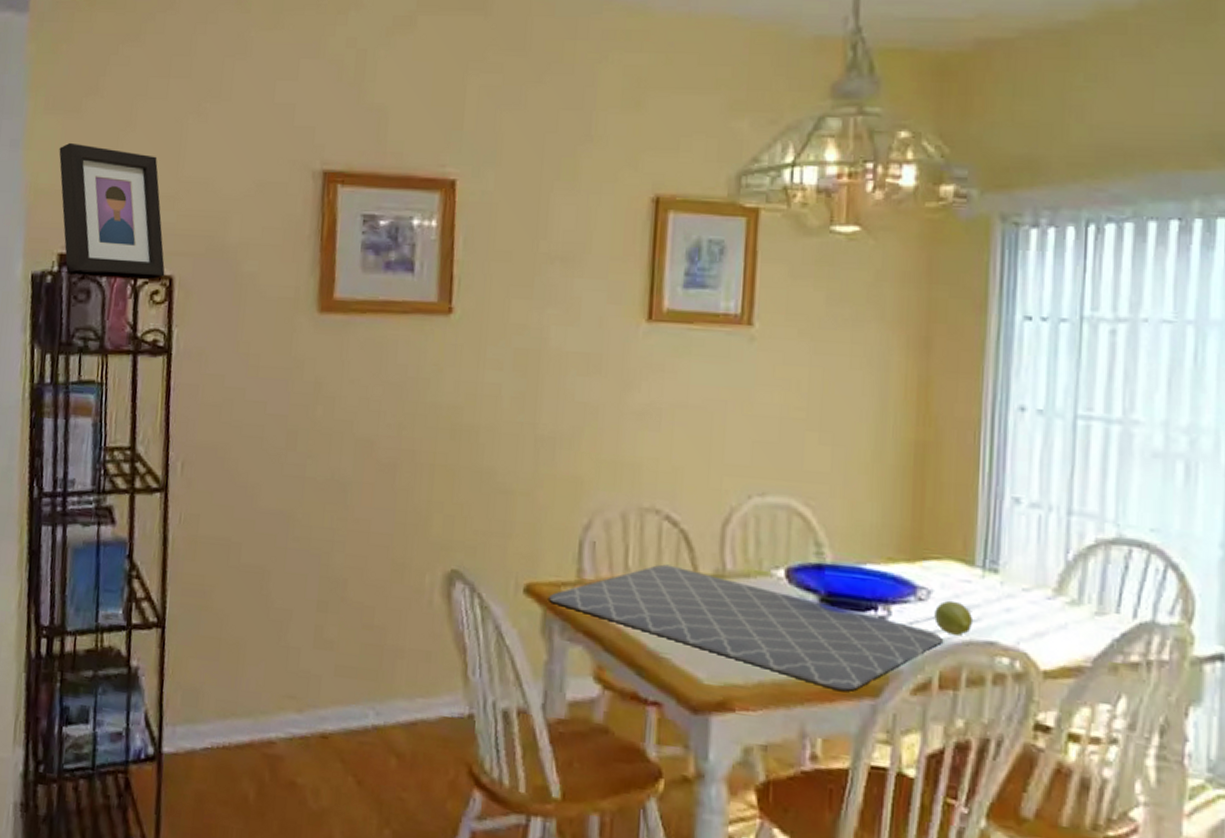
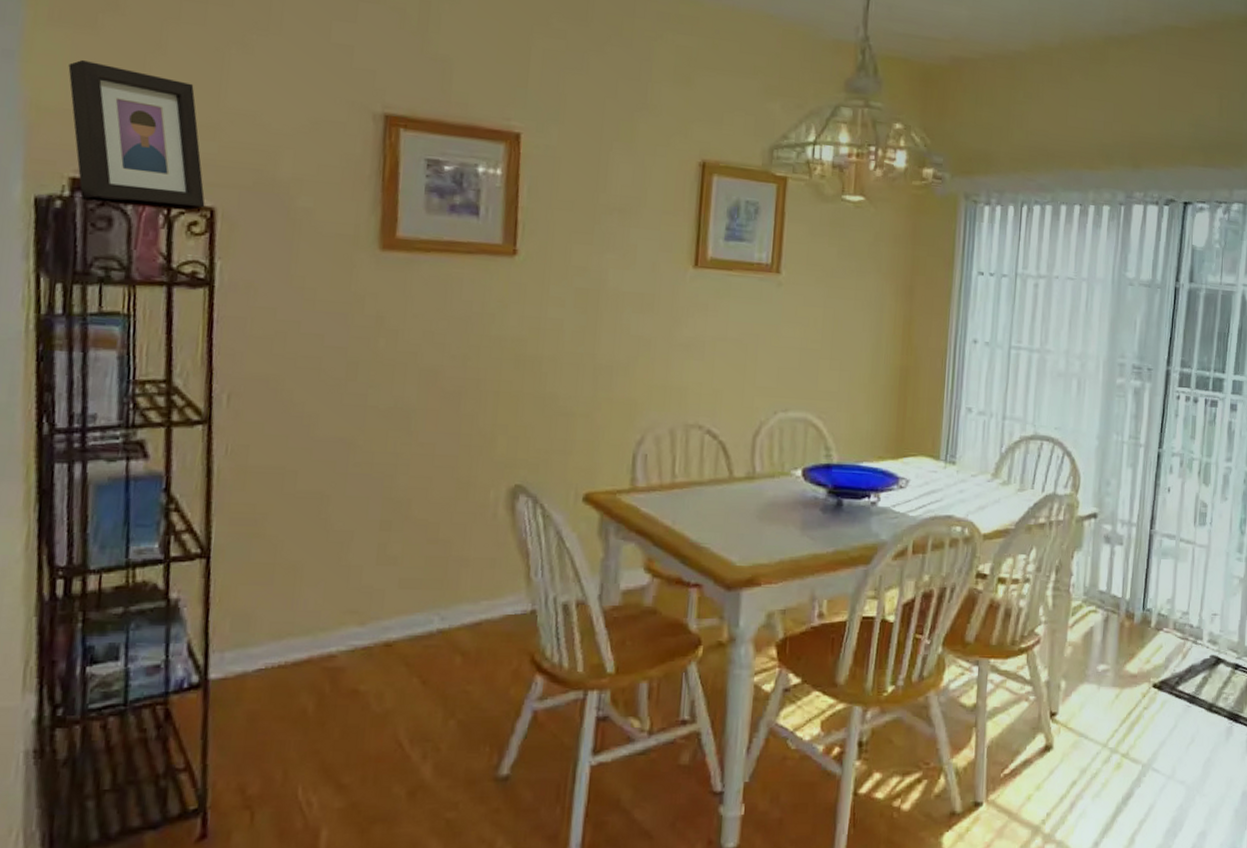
placemat: present [549,564,944,691] -> none [606,470,917,561]
fruit: present [934,600,974,636] -> none [910,486,938,512]

